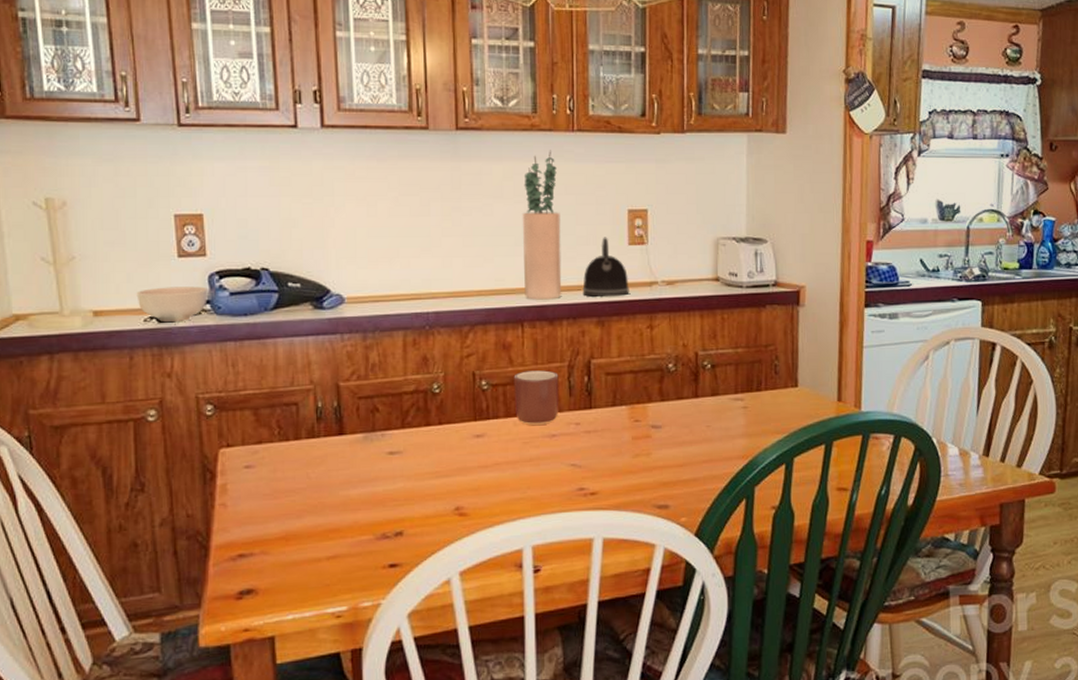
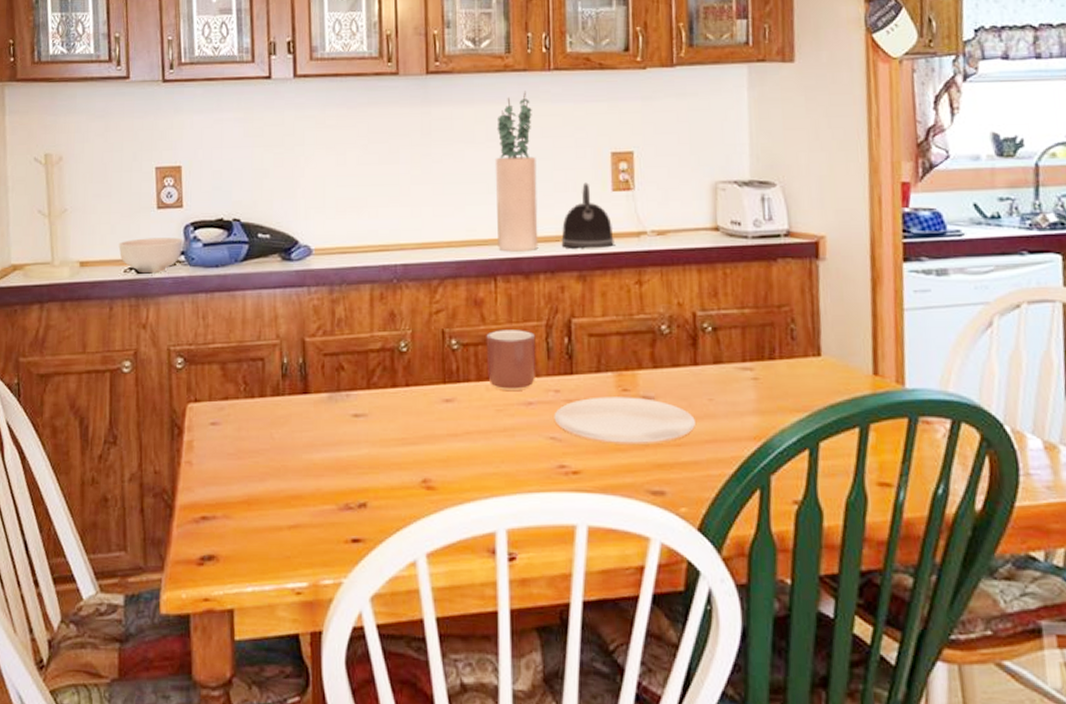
plate: none [574,426,696,468] -> present [554,396,697,445]

